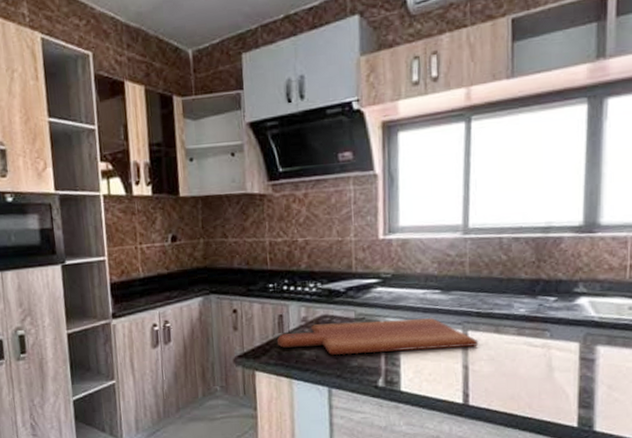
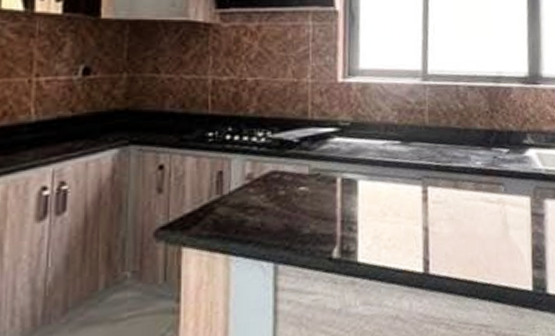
cutting board: present [277,317,479,356] -> none [214,171,439,222]

